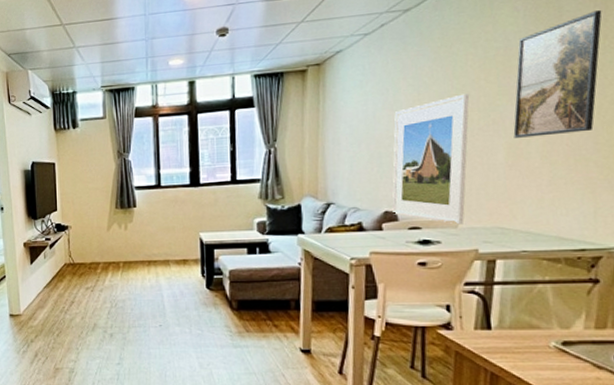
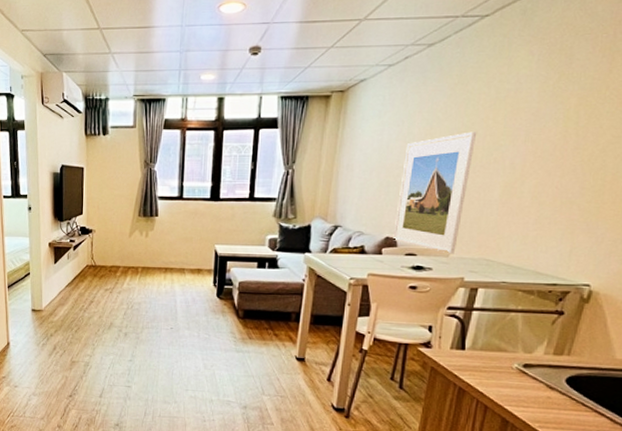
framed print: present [513,10,602,138] -> none [511,61,609,178]

